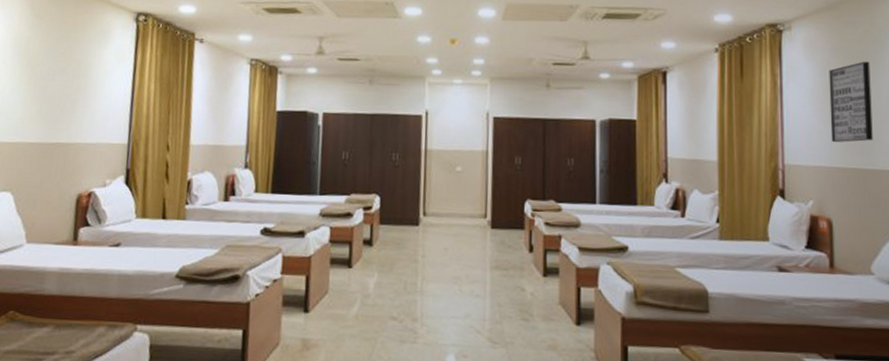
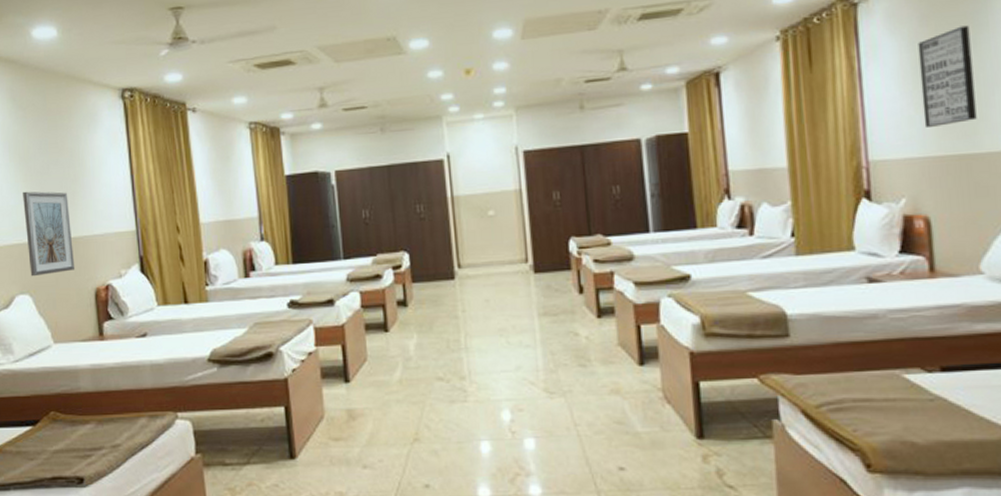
picture frame: none [16,93,68,176] -> present [23,191,76,277]

